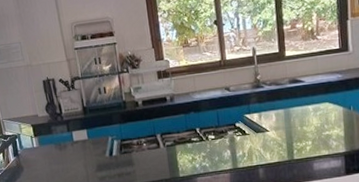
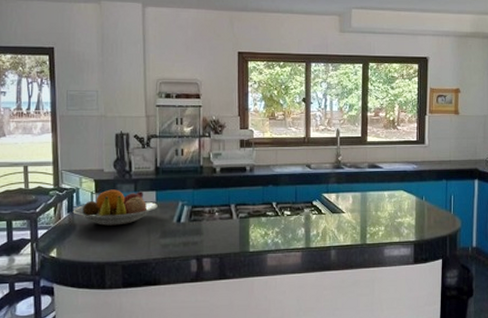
fruit bowl: none [18,131,90,165] -> present [72,189,158,226]

